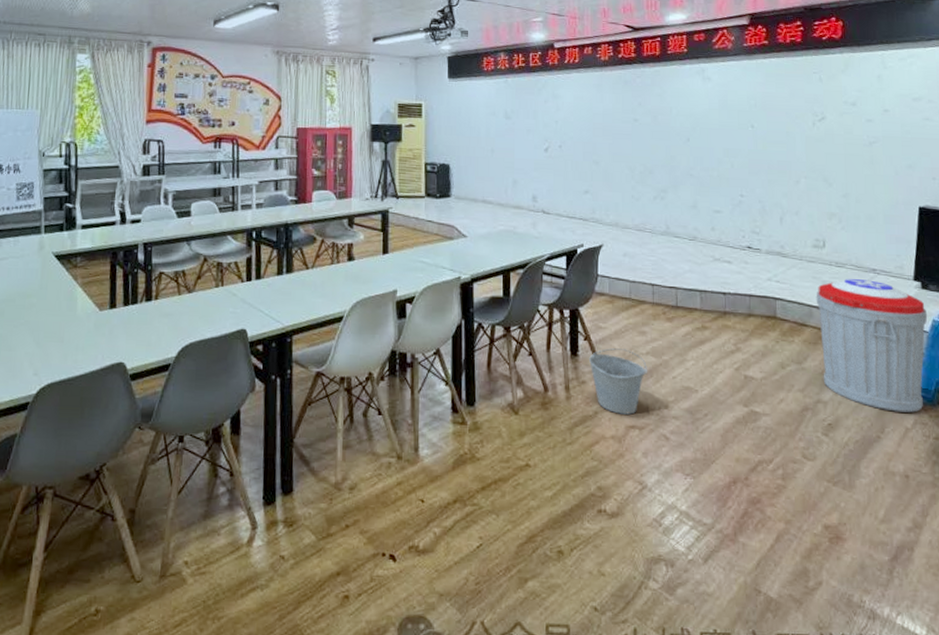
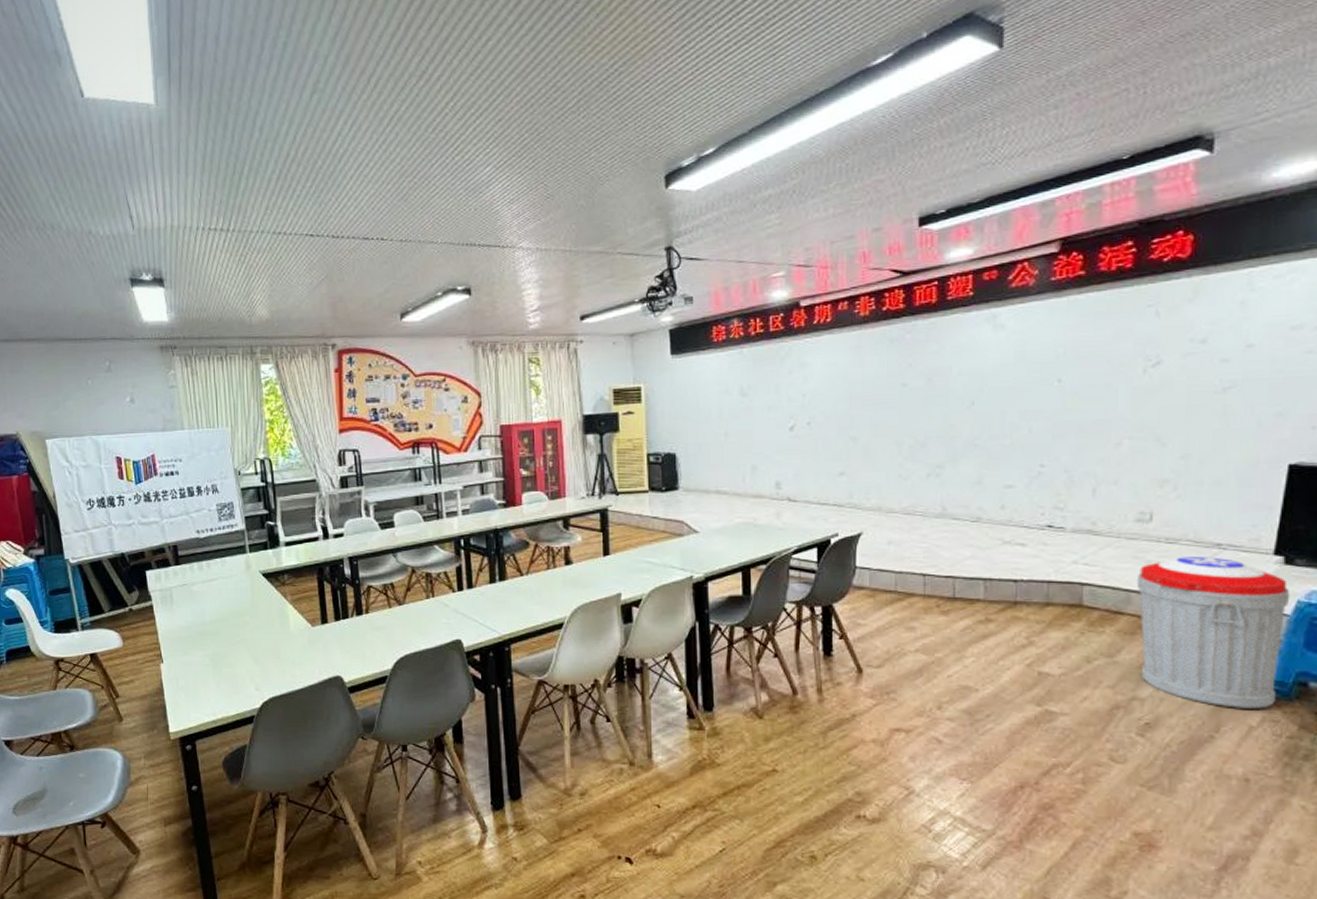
bucket: present [589,348,648,415] -> none [846,647,917,717]

